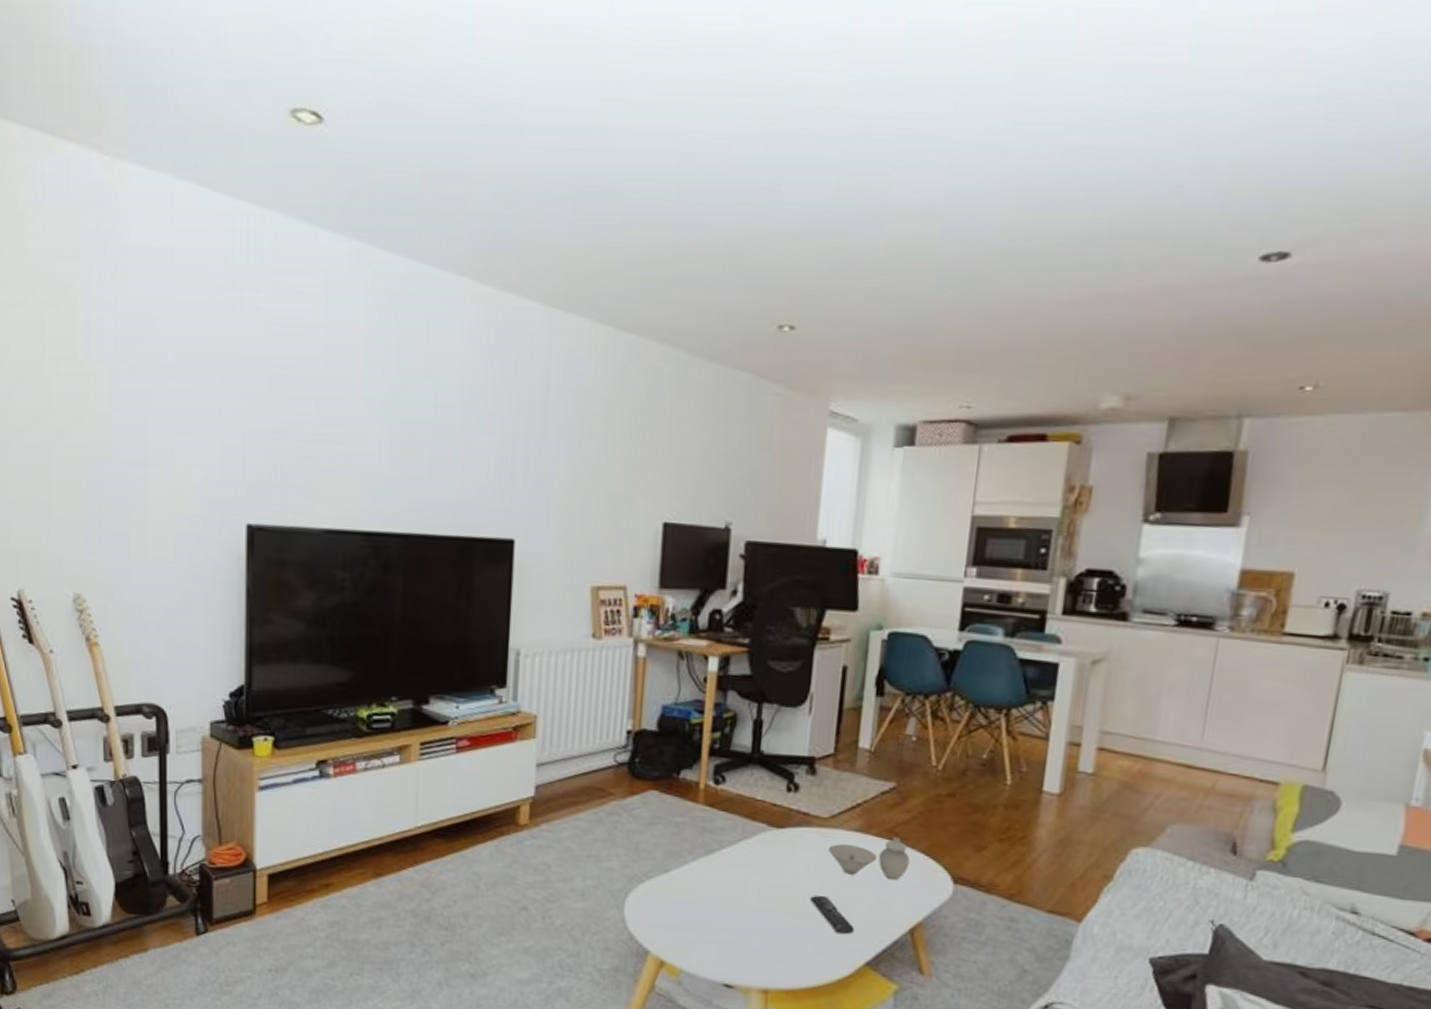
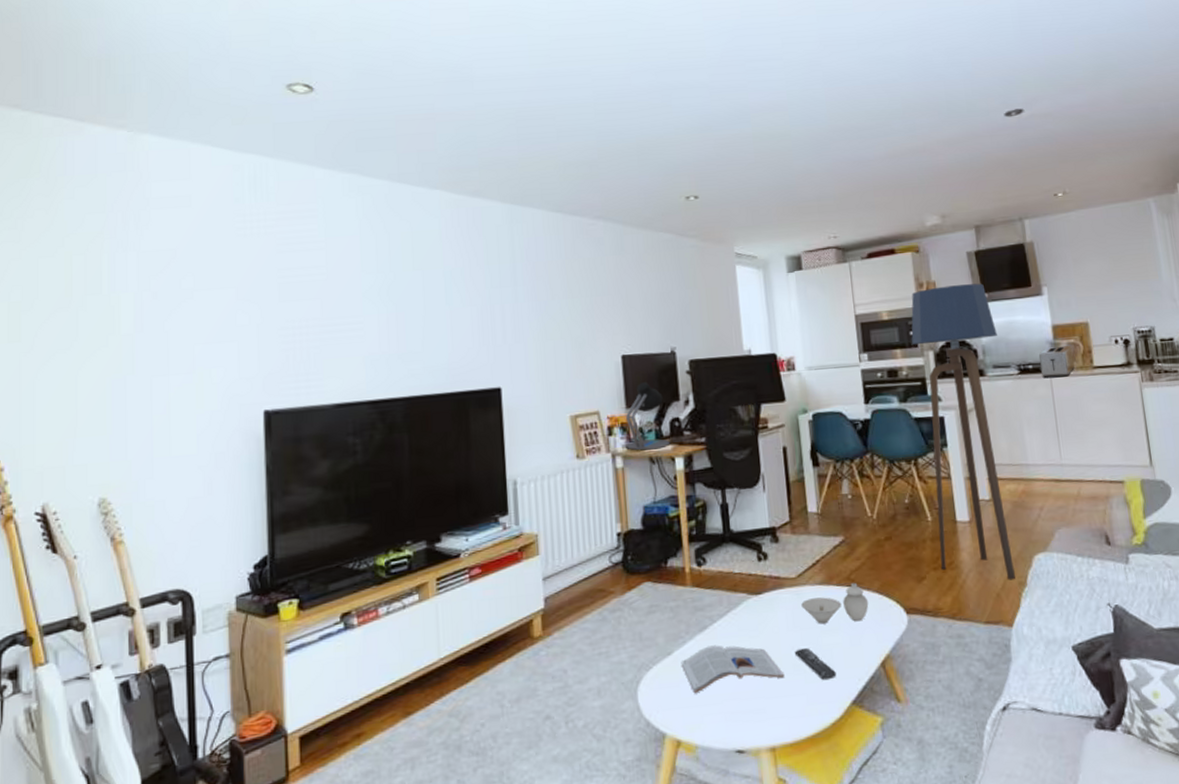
desk lamp: none [651,560,706,643] -> present [625,382,671,451]
magazine: none [677,871,794,923] -> present [681,645,785,694]
floor lamp: none [1010,494,1161,871] -> present [911,283,1015,580]
toaster: none [1205,597,1261,640] -> present [1038,345,1075,378]

